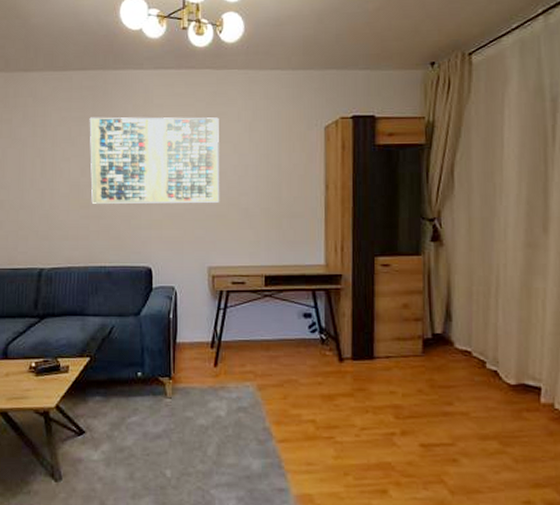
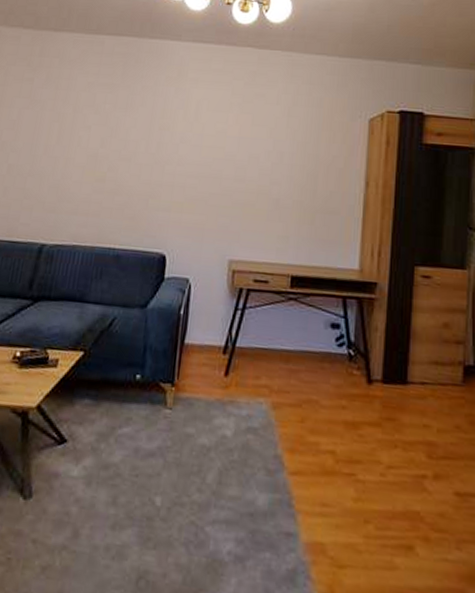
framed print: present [89,117,219,204] -> none [108,85,257,190]

